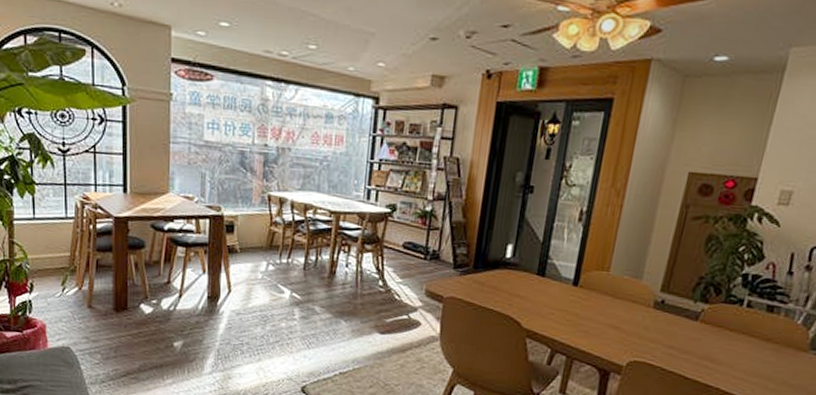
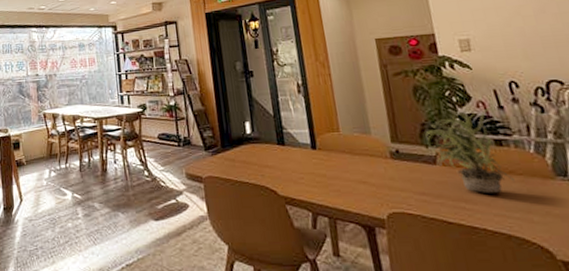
potted plant: none [697,269,789,357] -> present [425,108,515,193]

